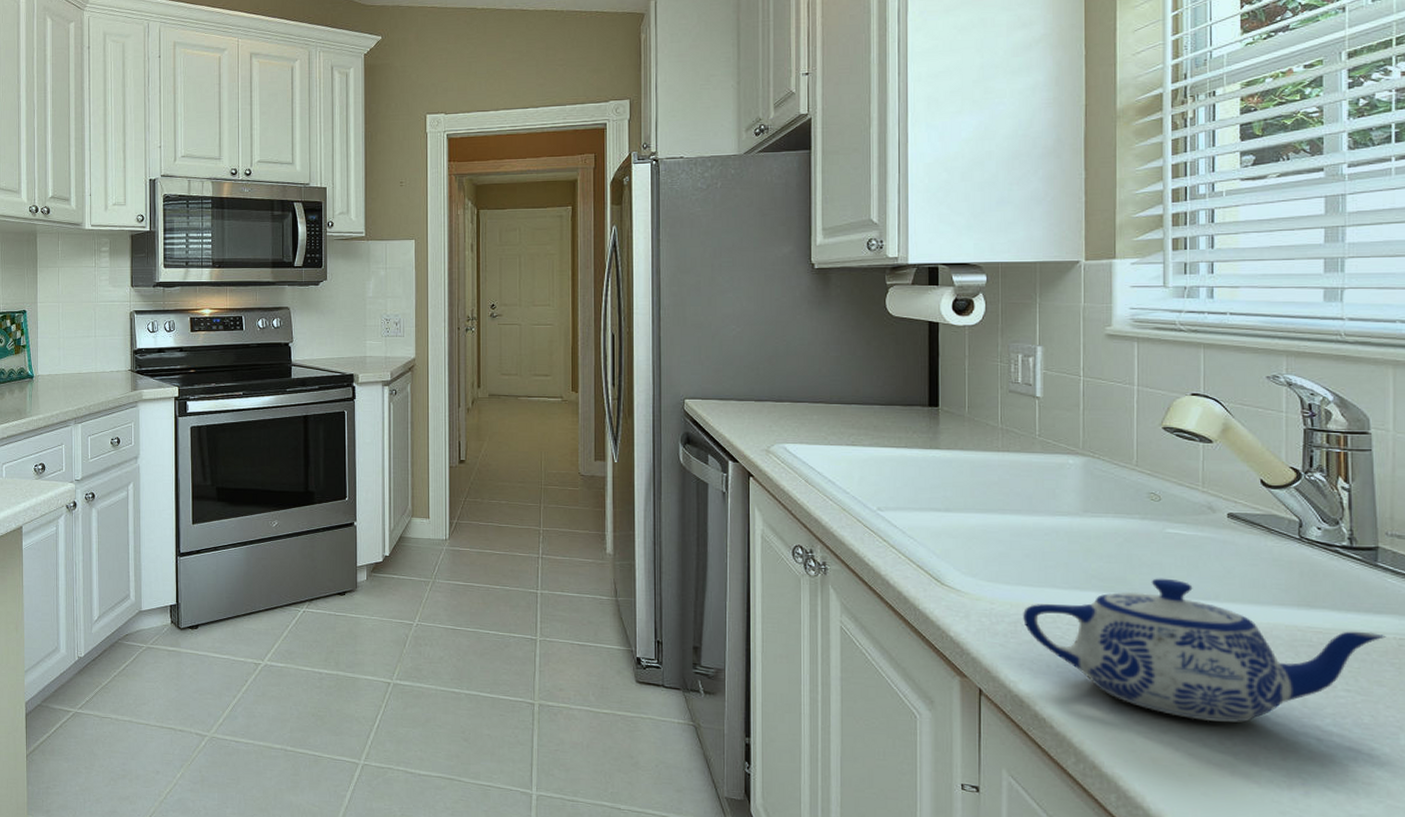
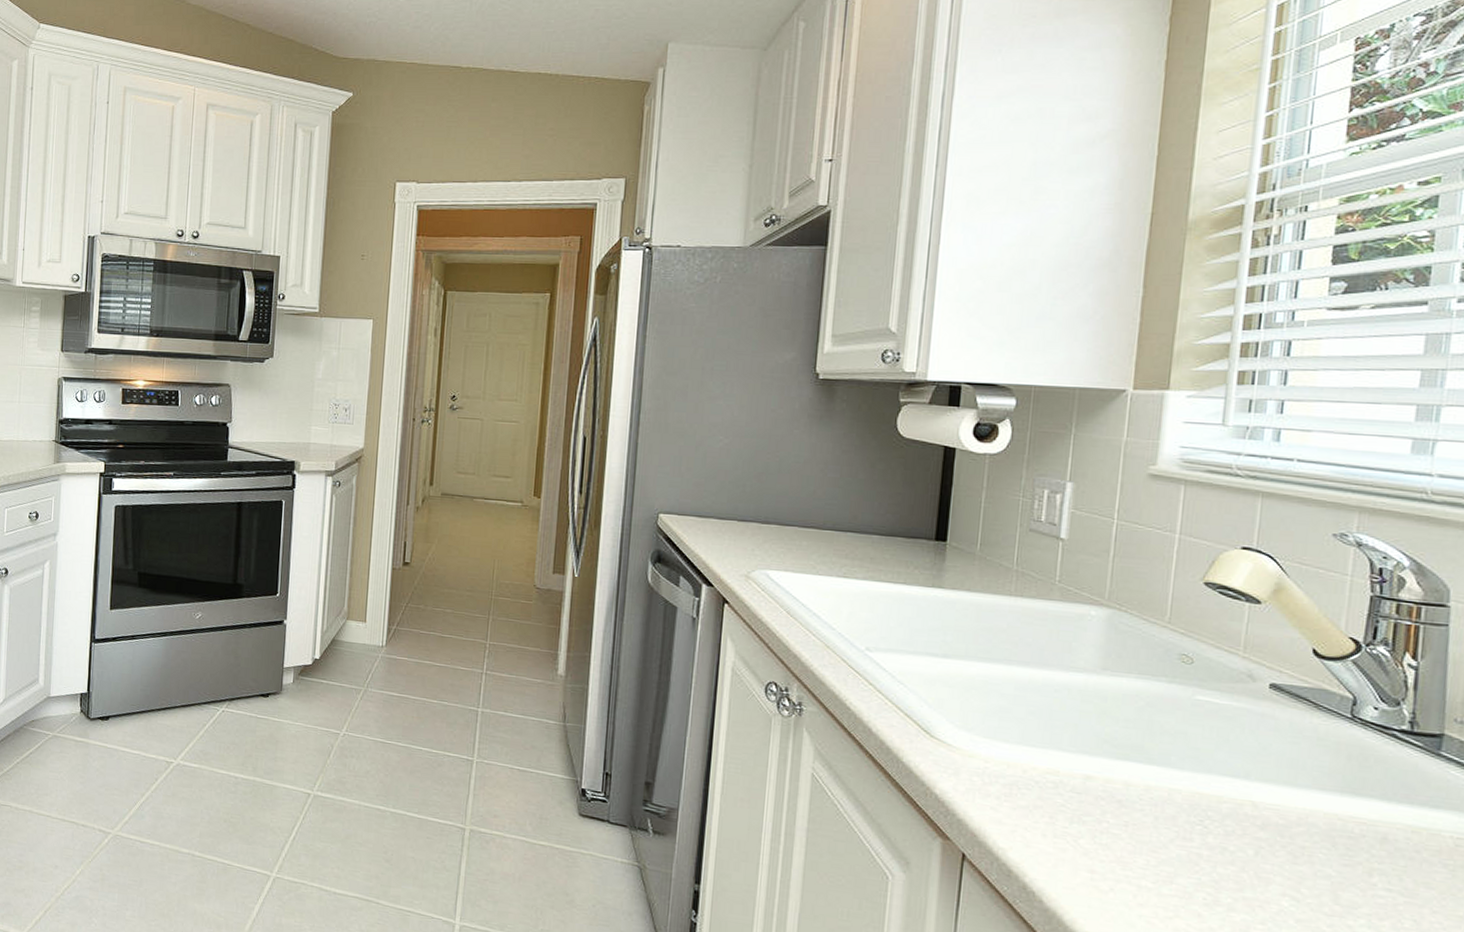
teapot: present [1023,578,1386,723] -> none [1020,748,1441,915]

